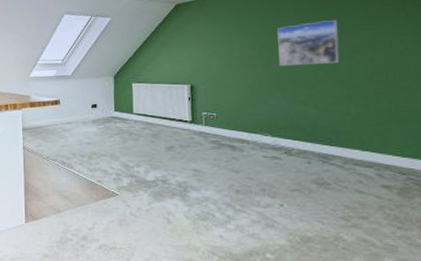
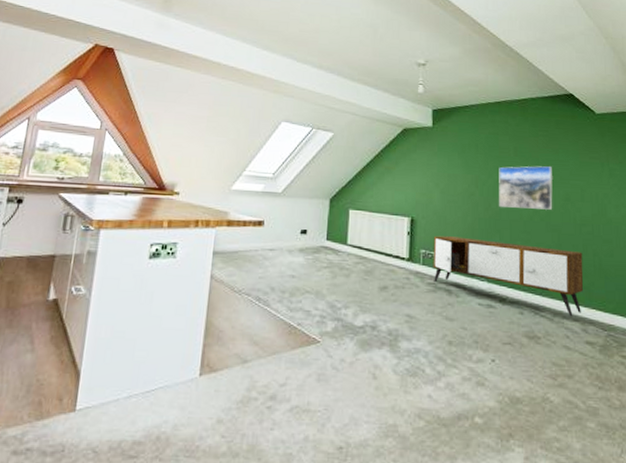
media console: none [214,97,377,163] -> present [433,236,584,317]

